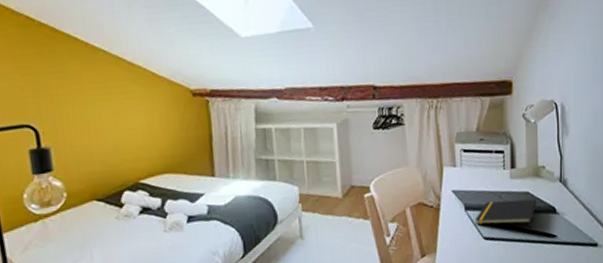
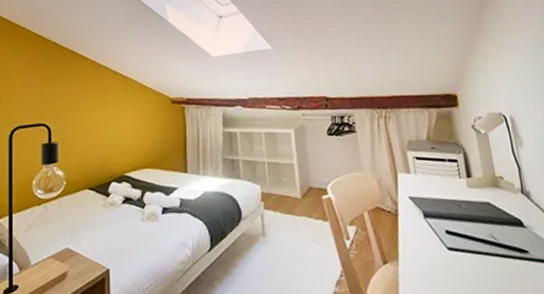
notepad: present [474,199,537,225] -> none [435,209,501,236]

